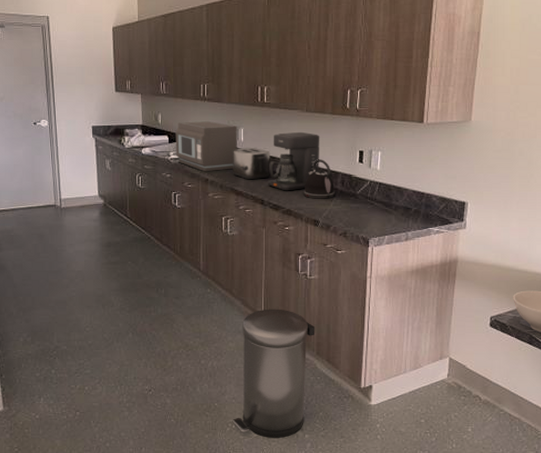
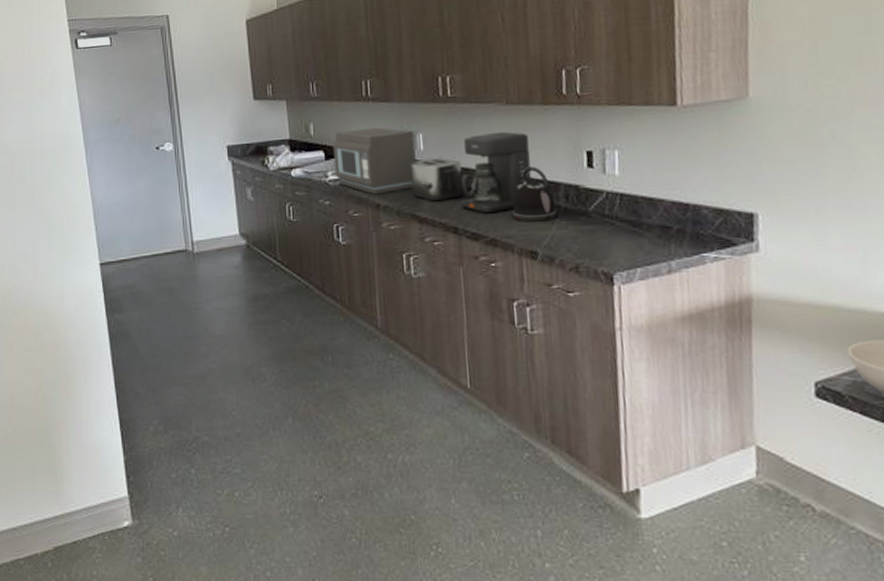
pedal bin: present [232,309,315,438] -> none [437,378,547,568]

